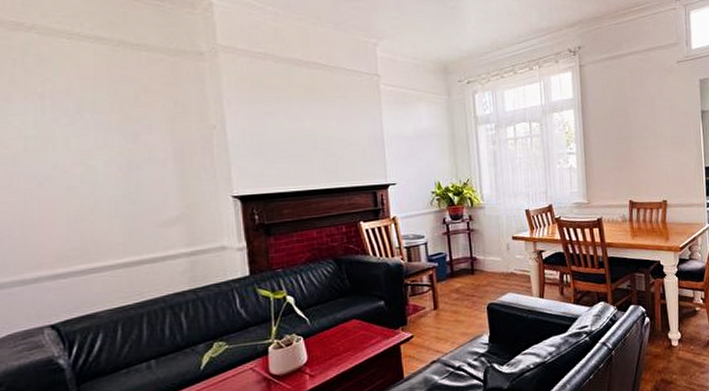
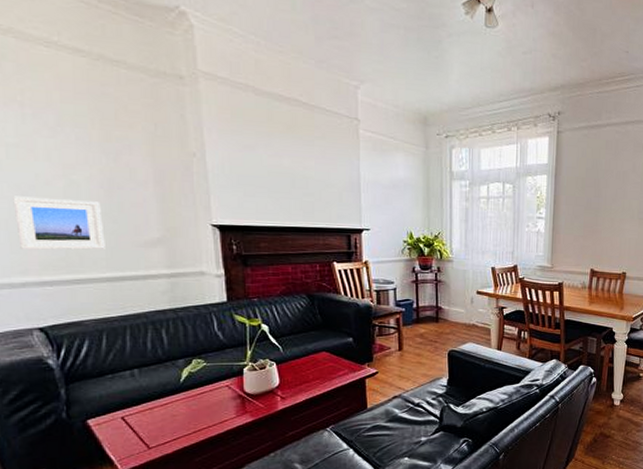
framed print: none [29,185,122,242] -> present [13,196,105,250]

